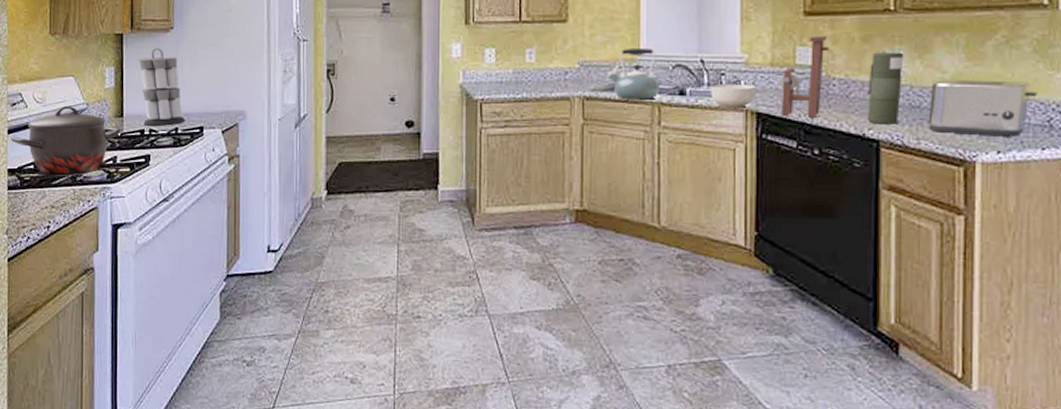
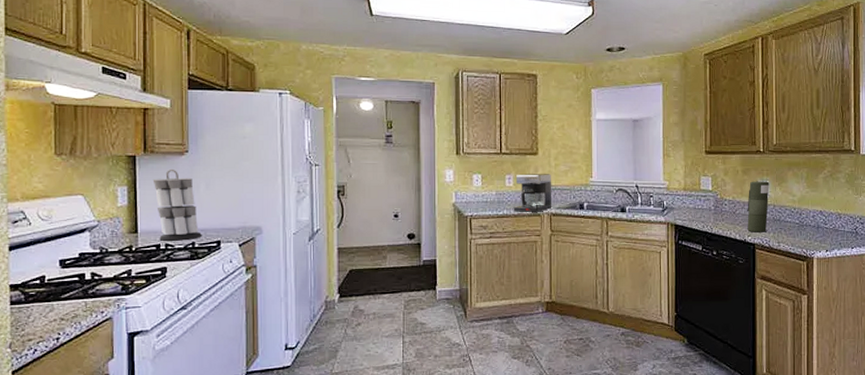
cooking pot: present [10,105,121,176] -> none [12,222,136,290]
coffee maker: none [535,46,586,95] -> present [513,174,552,212]
kettle: present [607,47,660,101] -> none [568,175,607,217]
bowl: present [710,85,757,109] -> none [643,204,675,222]
paper towel holder: present [779,35,829,117] -> none [689,168,722,228]
toaster: present [928,79,1038,138] -> none [785,200,849,241]

